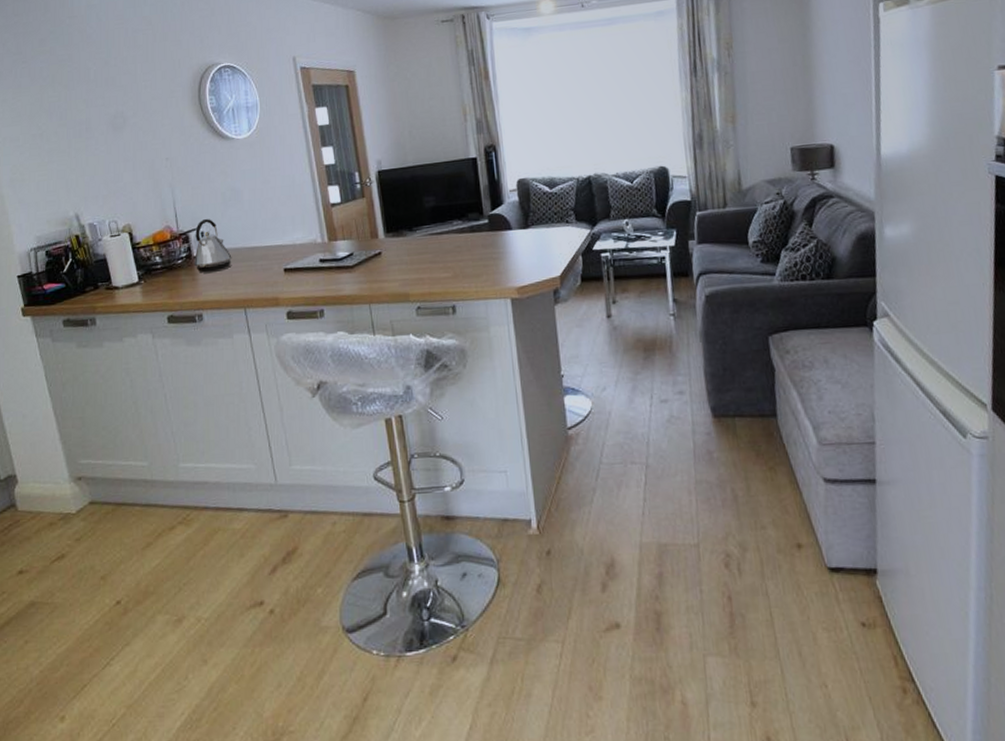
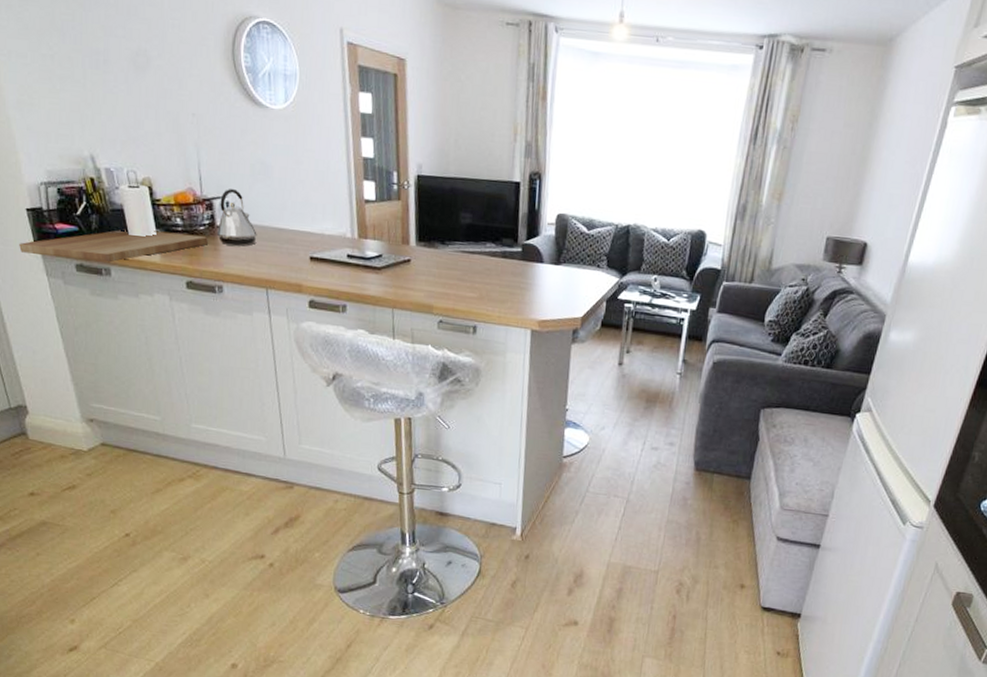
cutting board: none [10,268,186,319] -> present [19,229,208,263]

